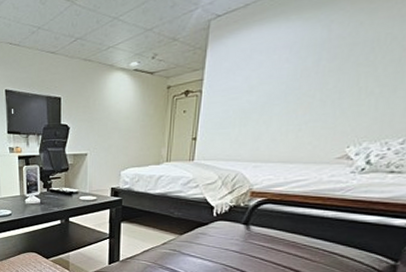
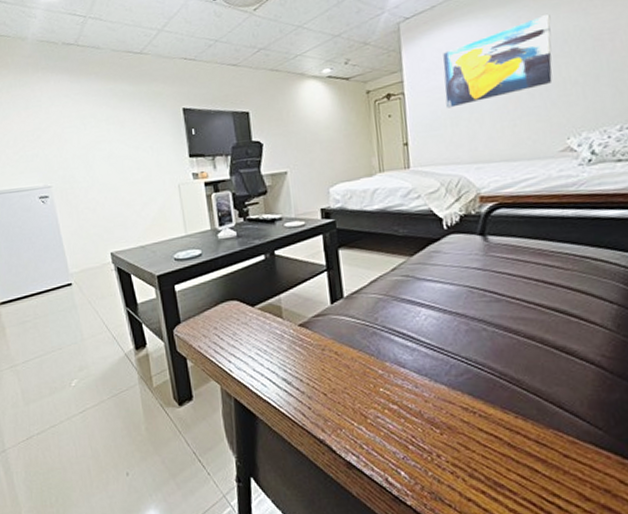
wall art: none [239,20,365,109] -> present [443,14,553,108]

